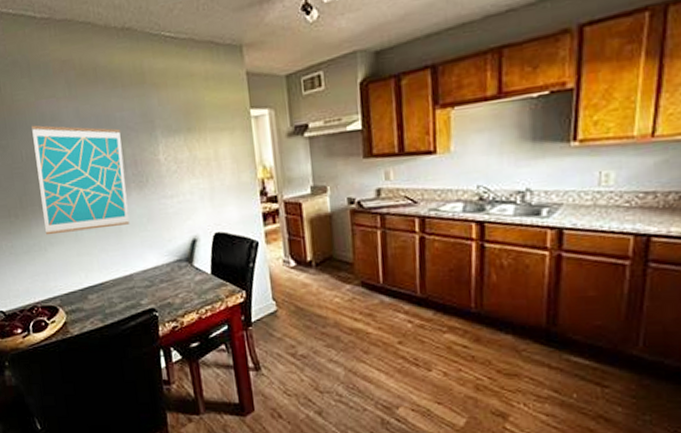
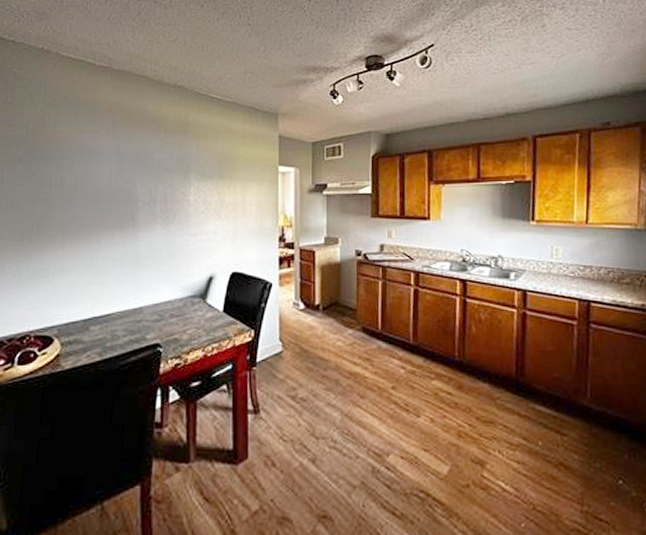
wall art: present [31,125,130,236] -> none [58,155,157,262]

